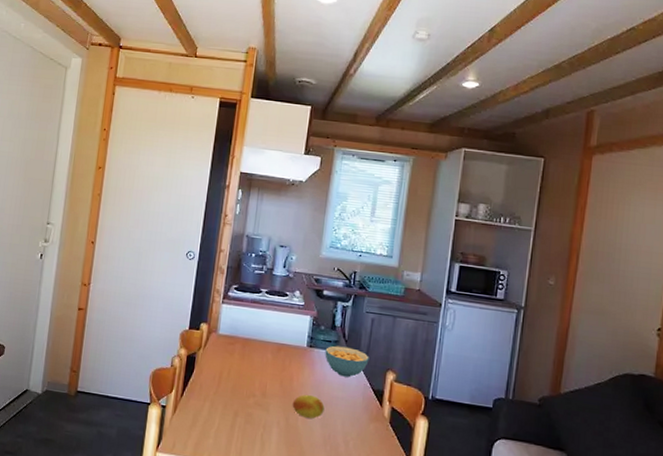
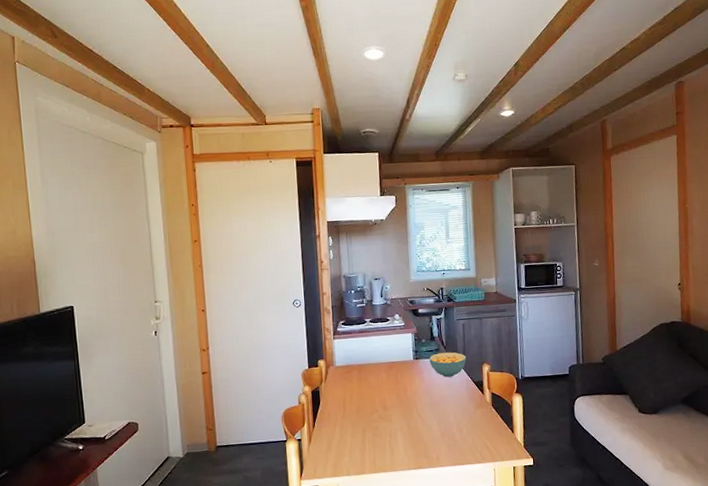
fruit: present [292,394,325,419] -> none [410,398,438,419]

